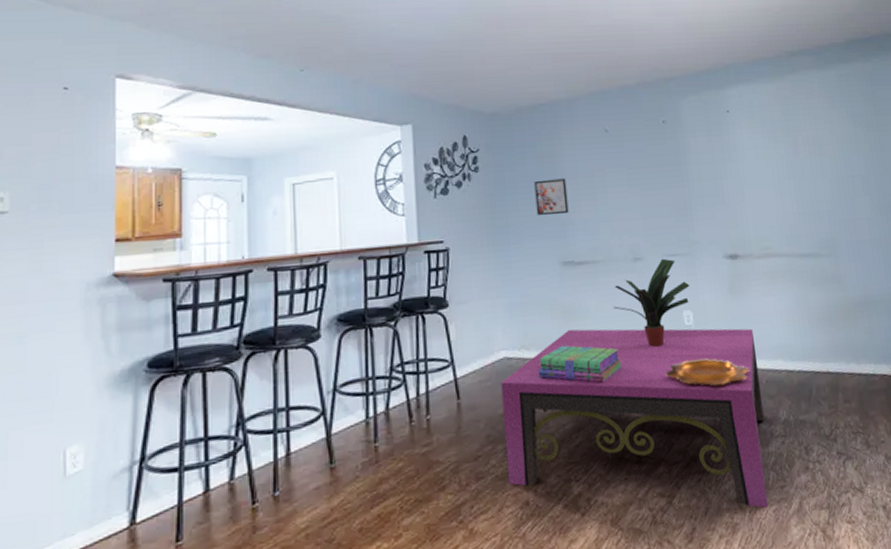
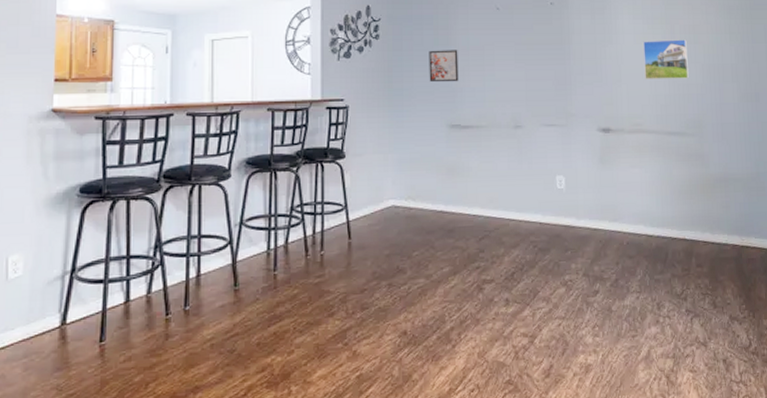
coffee table: present [501,328,768,508] -> none [388,185,623,353]
stack of books: present [539,345,623,383] -> none [422,198,498,234]
potted plant: present [614,258,690,347] -> none [494,127,564,206]
decorative bowl: present [665,358,750,386] -> none [536,218,613,243]
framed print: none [765,152,817,198] -> present [643,39,689,79]

